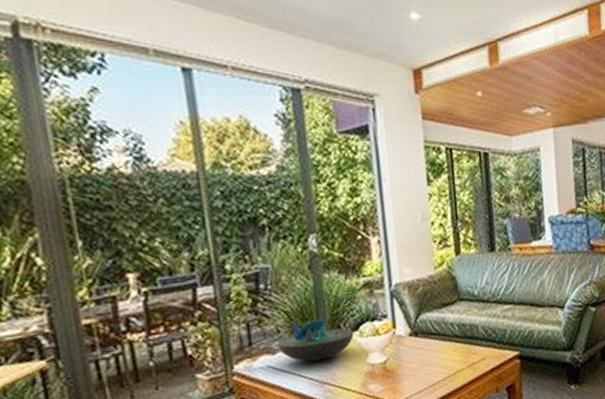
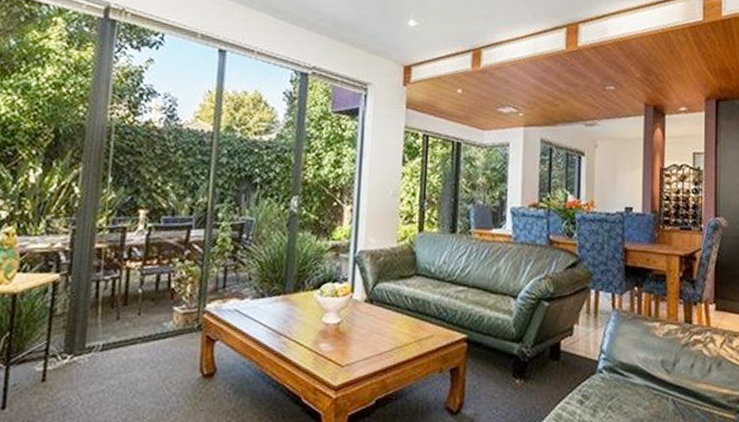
decorative bowl: present [276,318,354,362] -> none [246,270,316,312]

